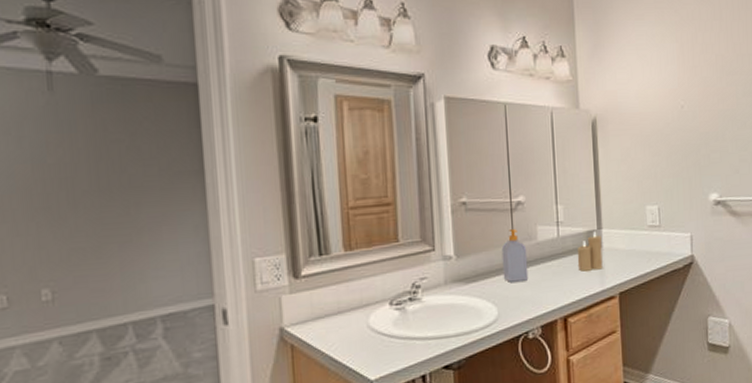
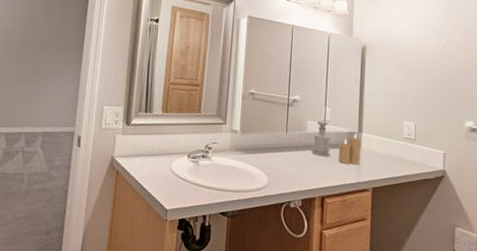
soap bottle: present [501,228,529,282] -> none [275,118,297,161]
perfume bottle: none [546,223,569,268] -> present [311,120,331,157]

